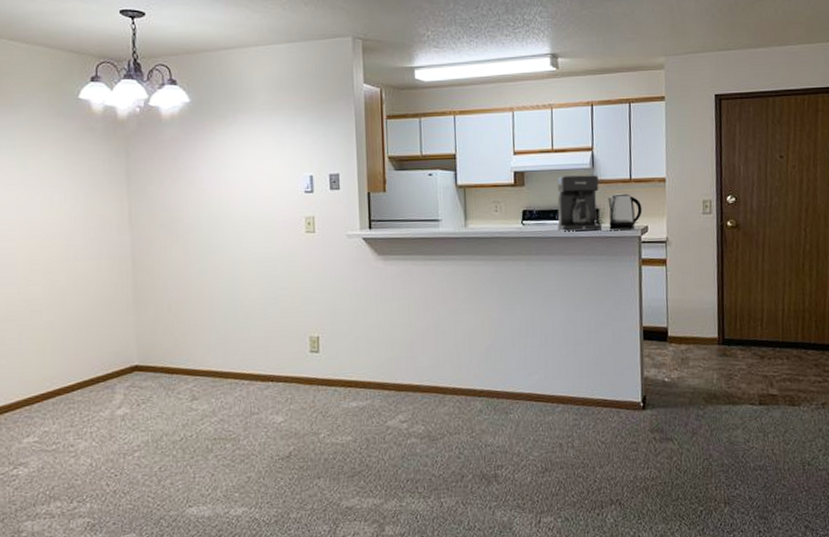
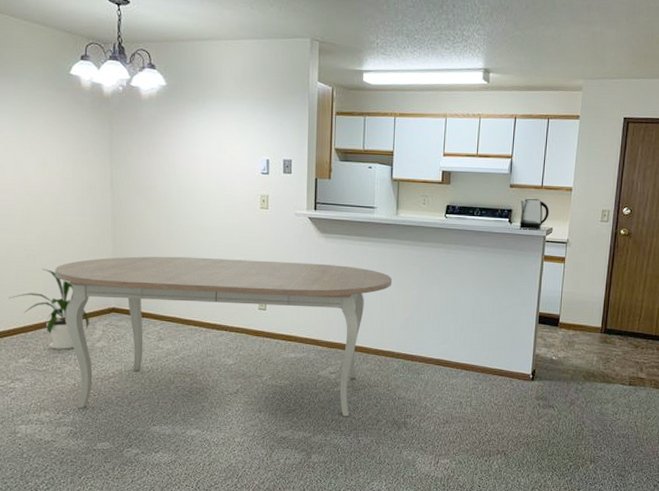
house plant: none [9,326,107,423] -> present [8,269,89,350]
dining table: none [65,291,467,494] -> present [55,256,393,417]
coffee maker: present [557,175,603,232] -> none [475,178,515,228]

